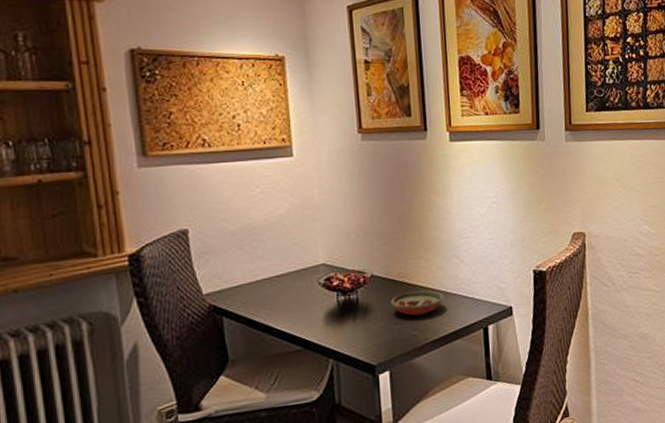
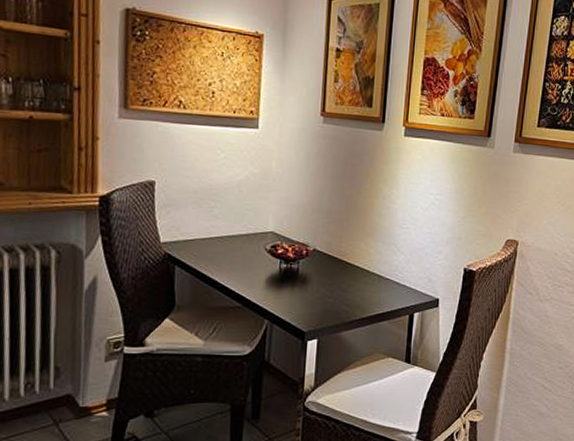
decorative bowl: present [391,290,444,316] -> none [328,270,377,293]

